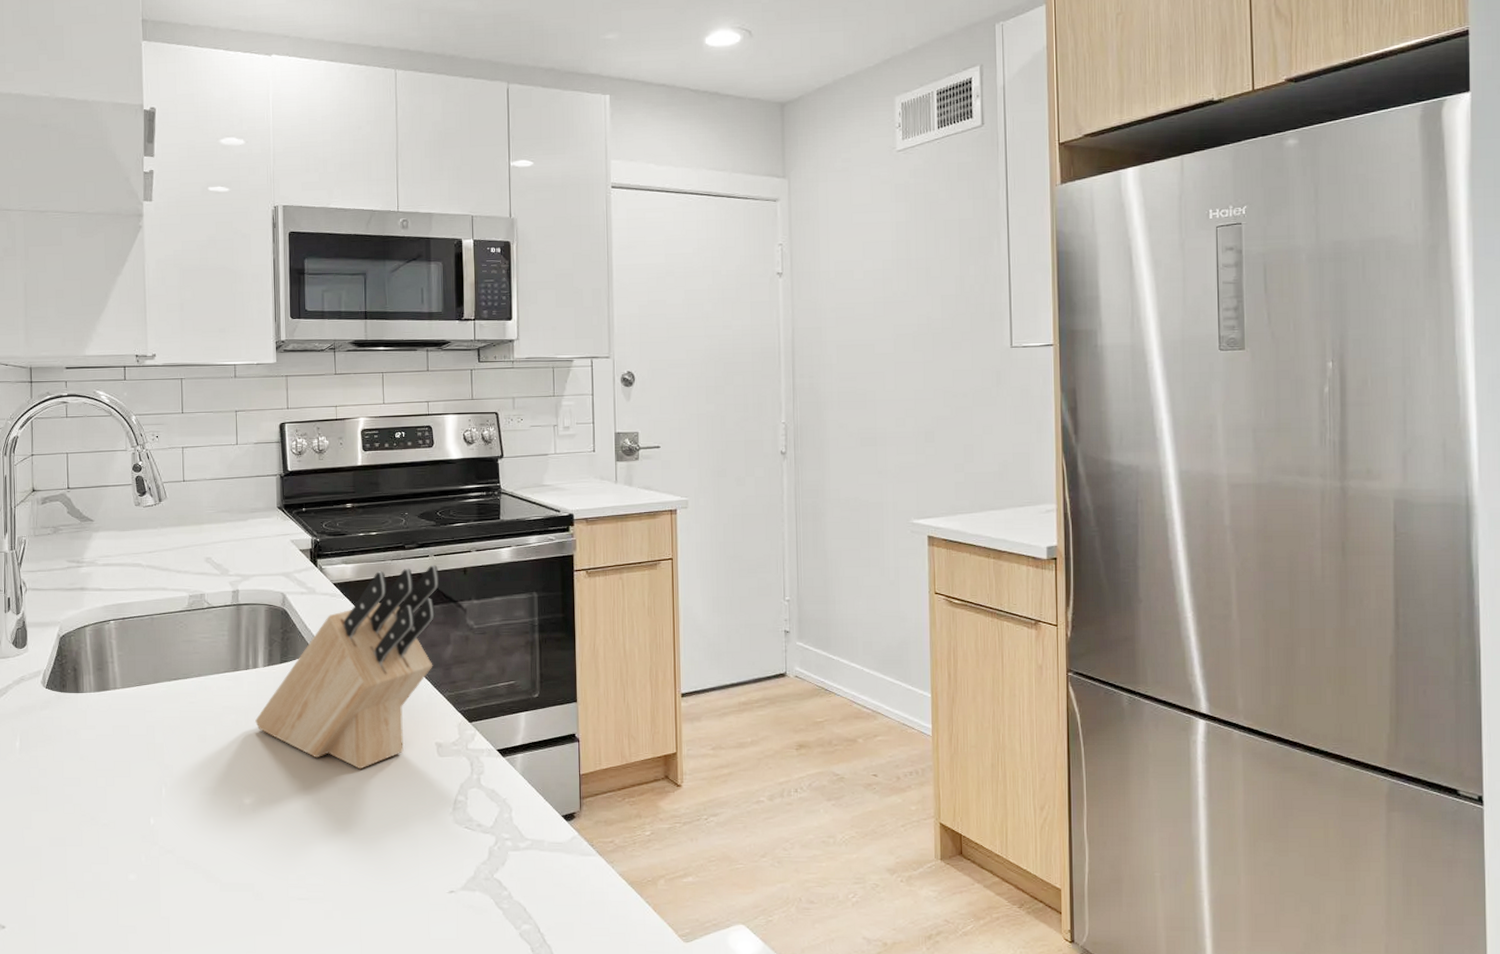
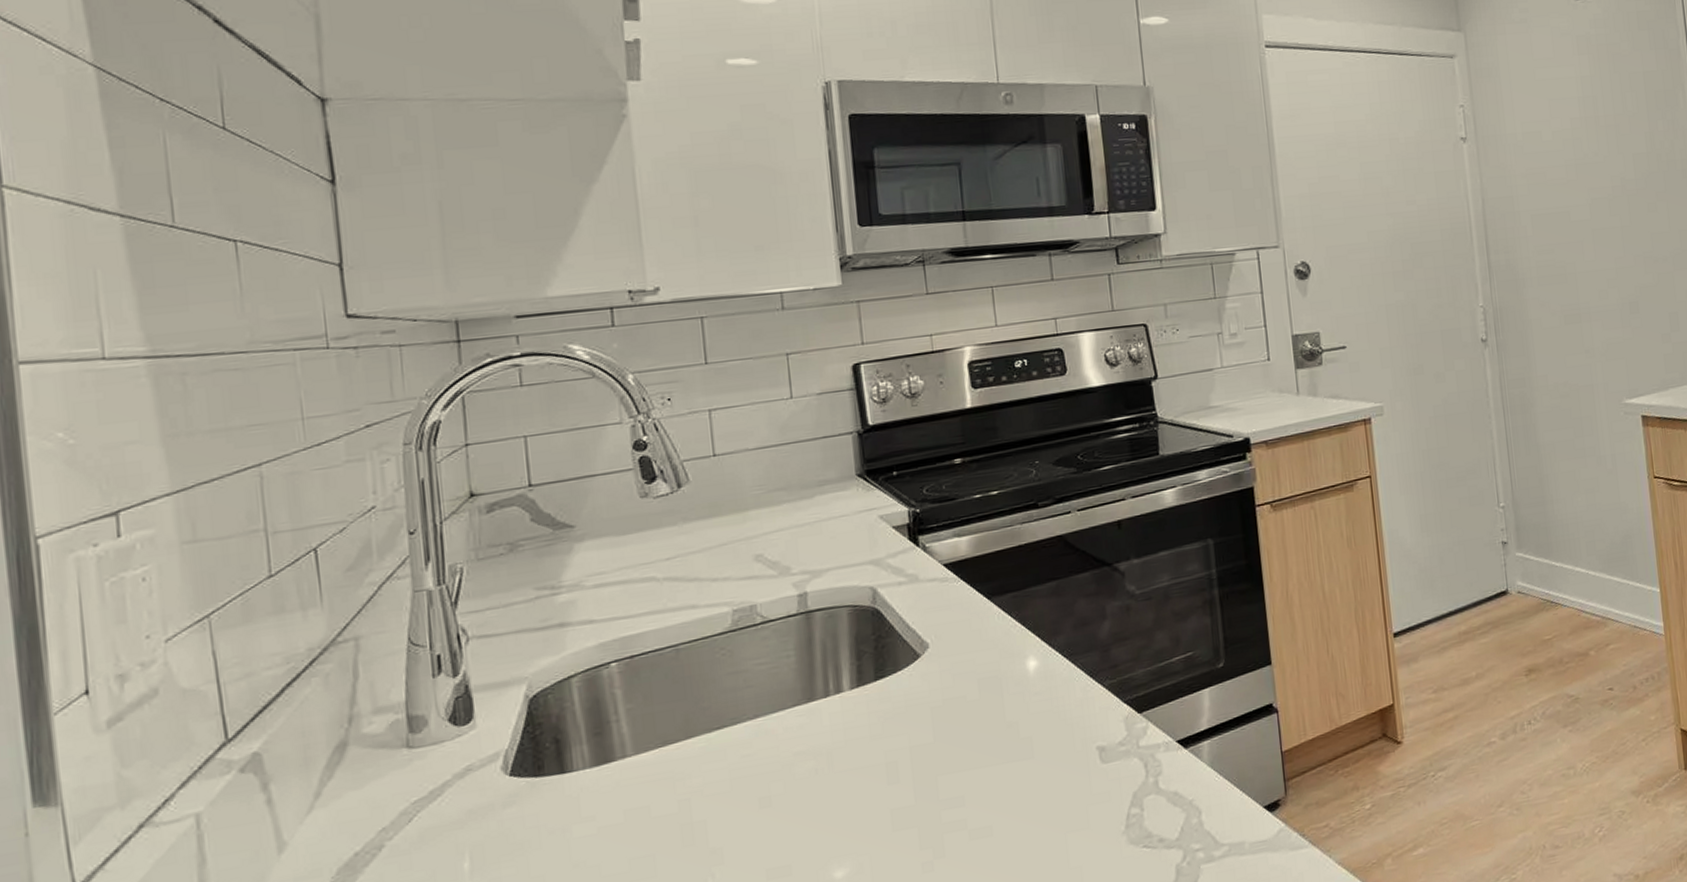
knife block: present [255,565,440,769] -> none [843,522,1088,801]

